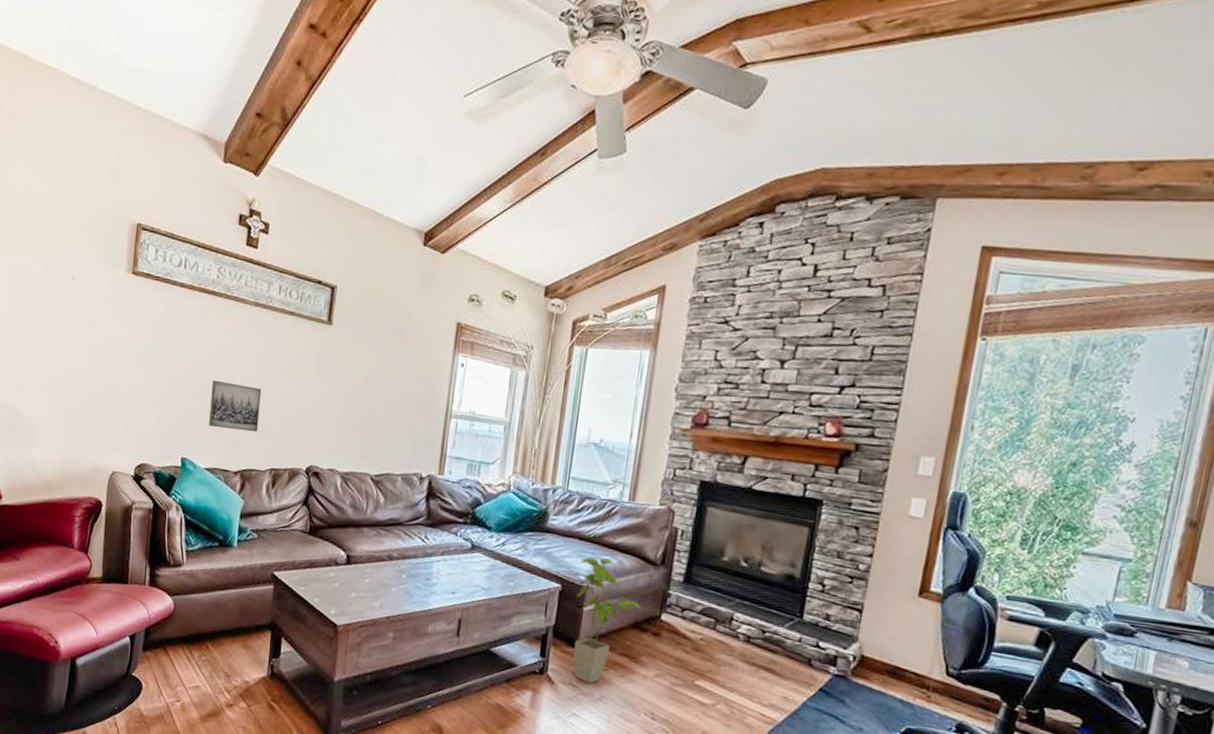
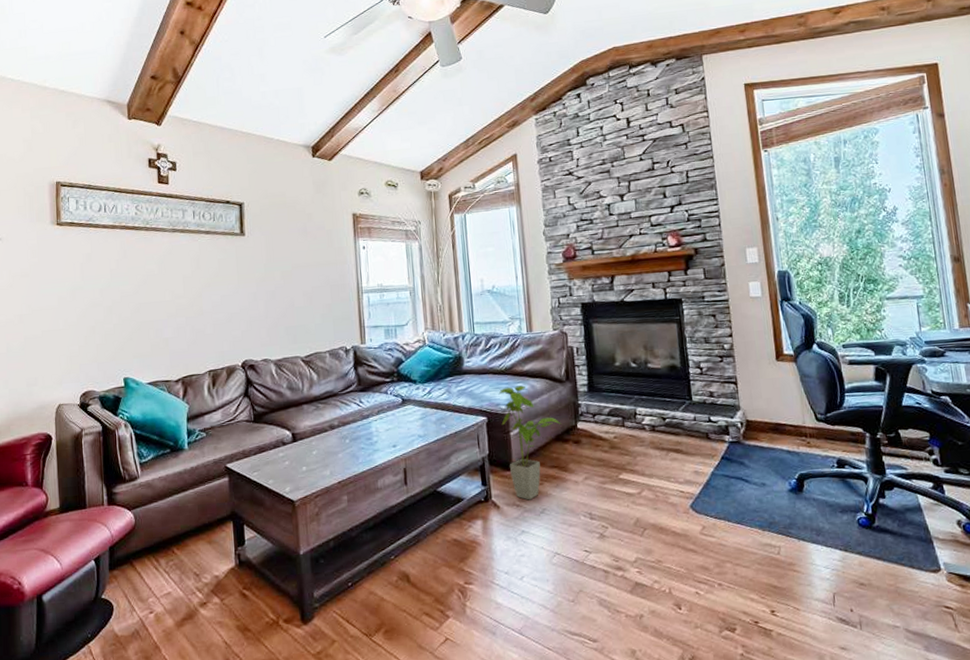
wall art: present [208,380,261,432] -> none [143,301,192,344]

